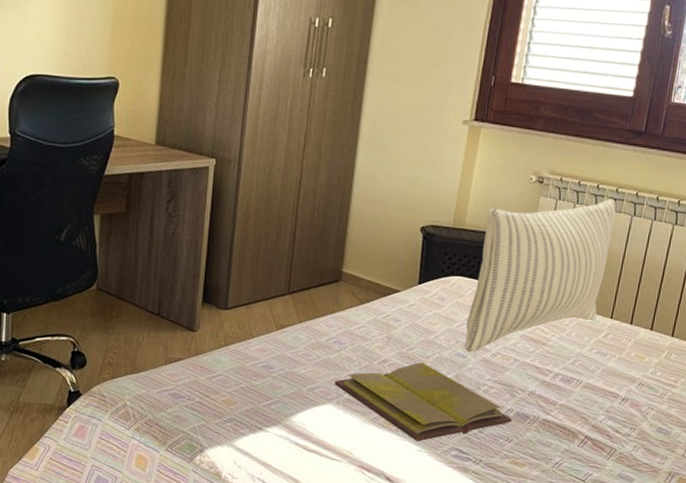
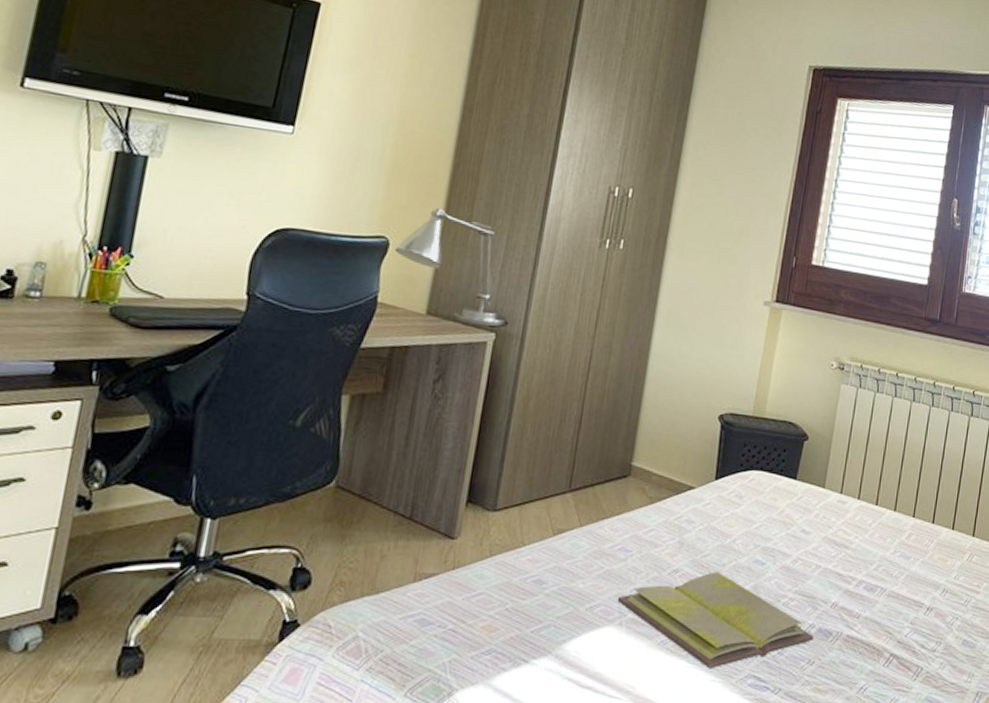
desk lamp: none [123,49,226,154] -> present [394,208,508,327]
pillow: present [464,198,617,353] -> none [763,387,916,559]

